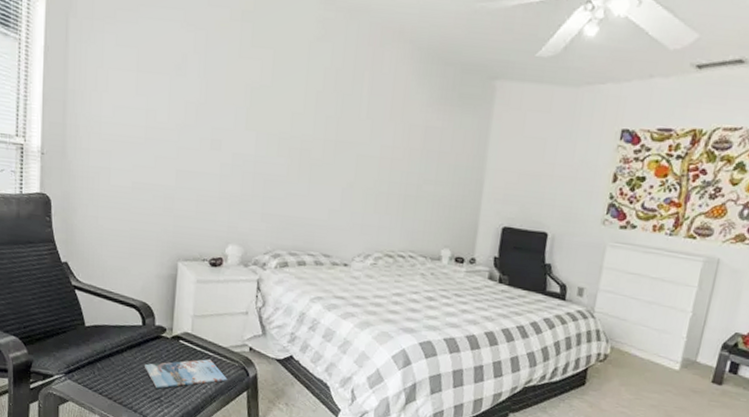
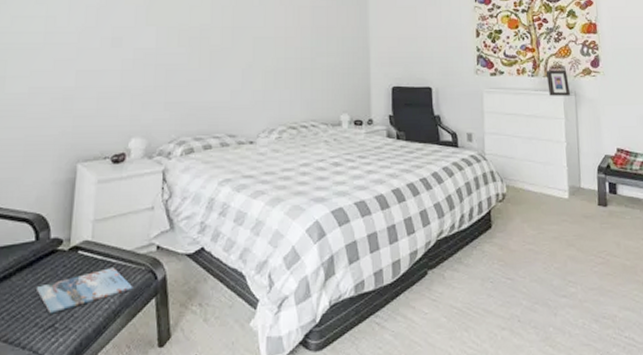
picture frame: none [686,231,715,263] -> present [545,71,570,96]

